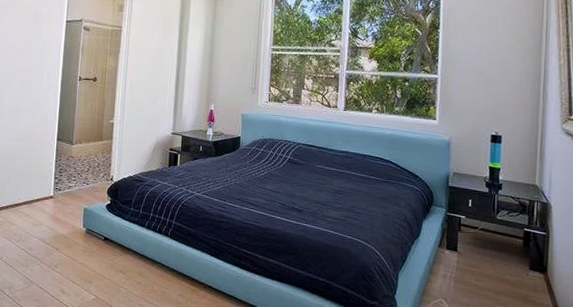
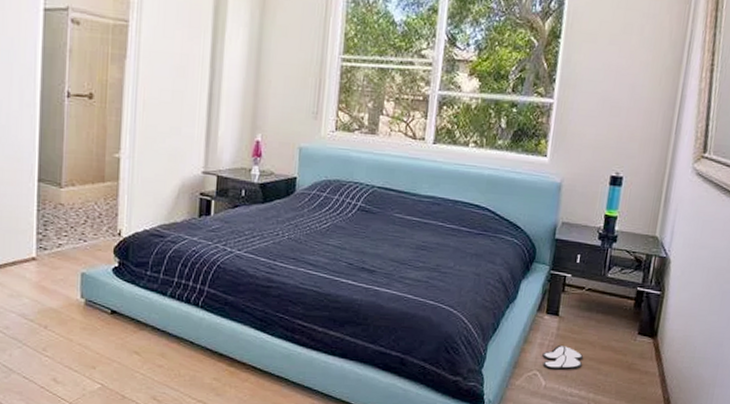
slippers: none [446,276,482,299] -> present [542,344,583,370]

